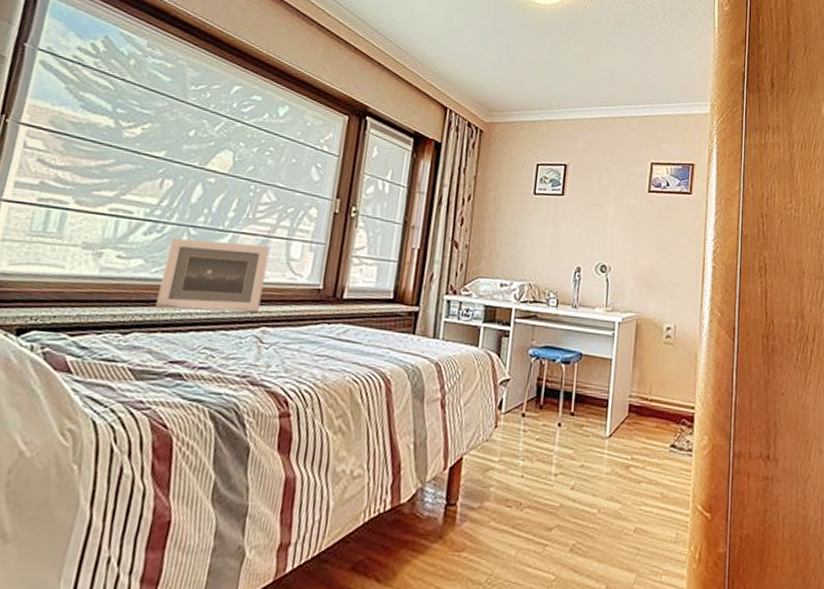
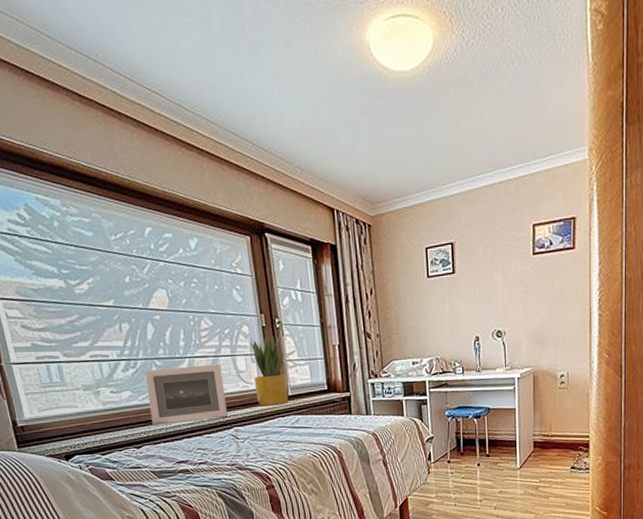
planter: none [302,221,352,308] -> present [247,333,289,406]

